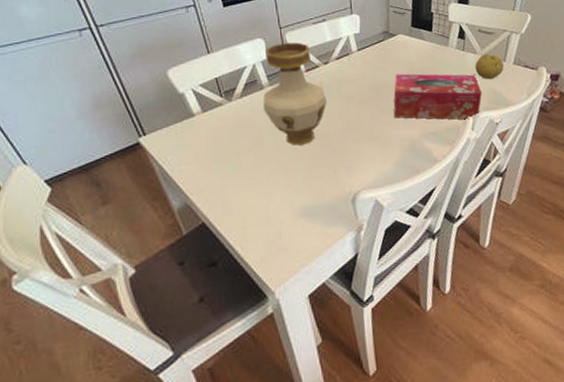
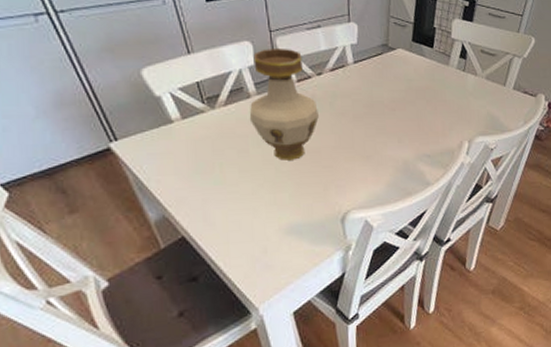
tissue box: present [393,73,483,120] -> none [388,91,480,144]
fruit: present [474,53,504,80] -> none [474,76,503,104]

